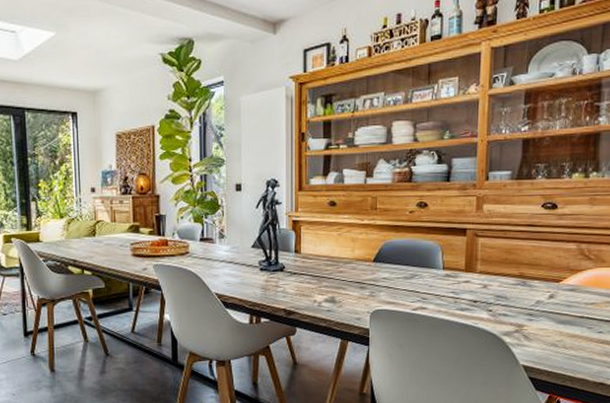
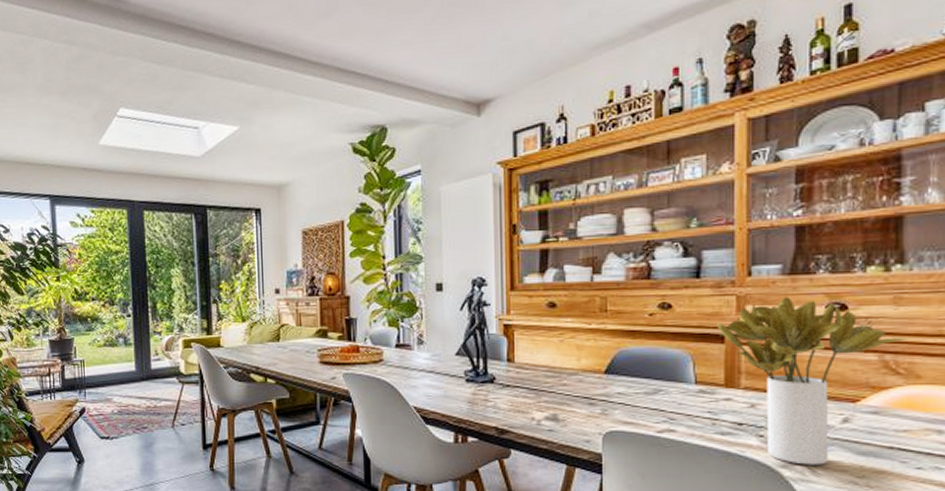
flower bouquet: none [461,198,599,333] -> present [717,297,909,465]

